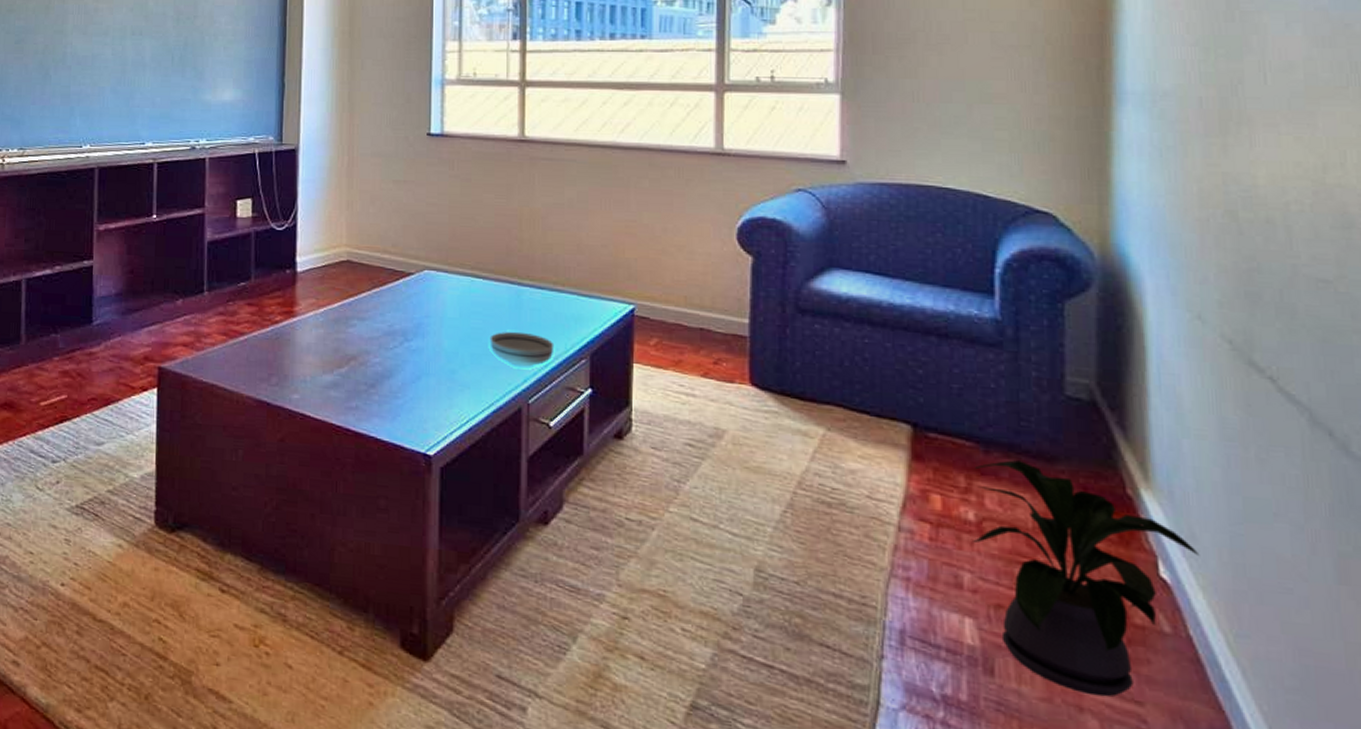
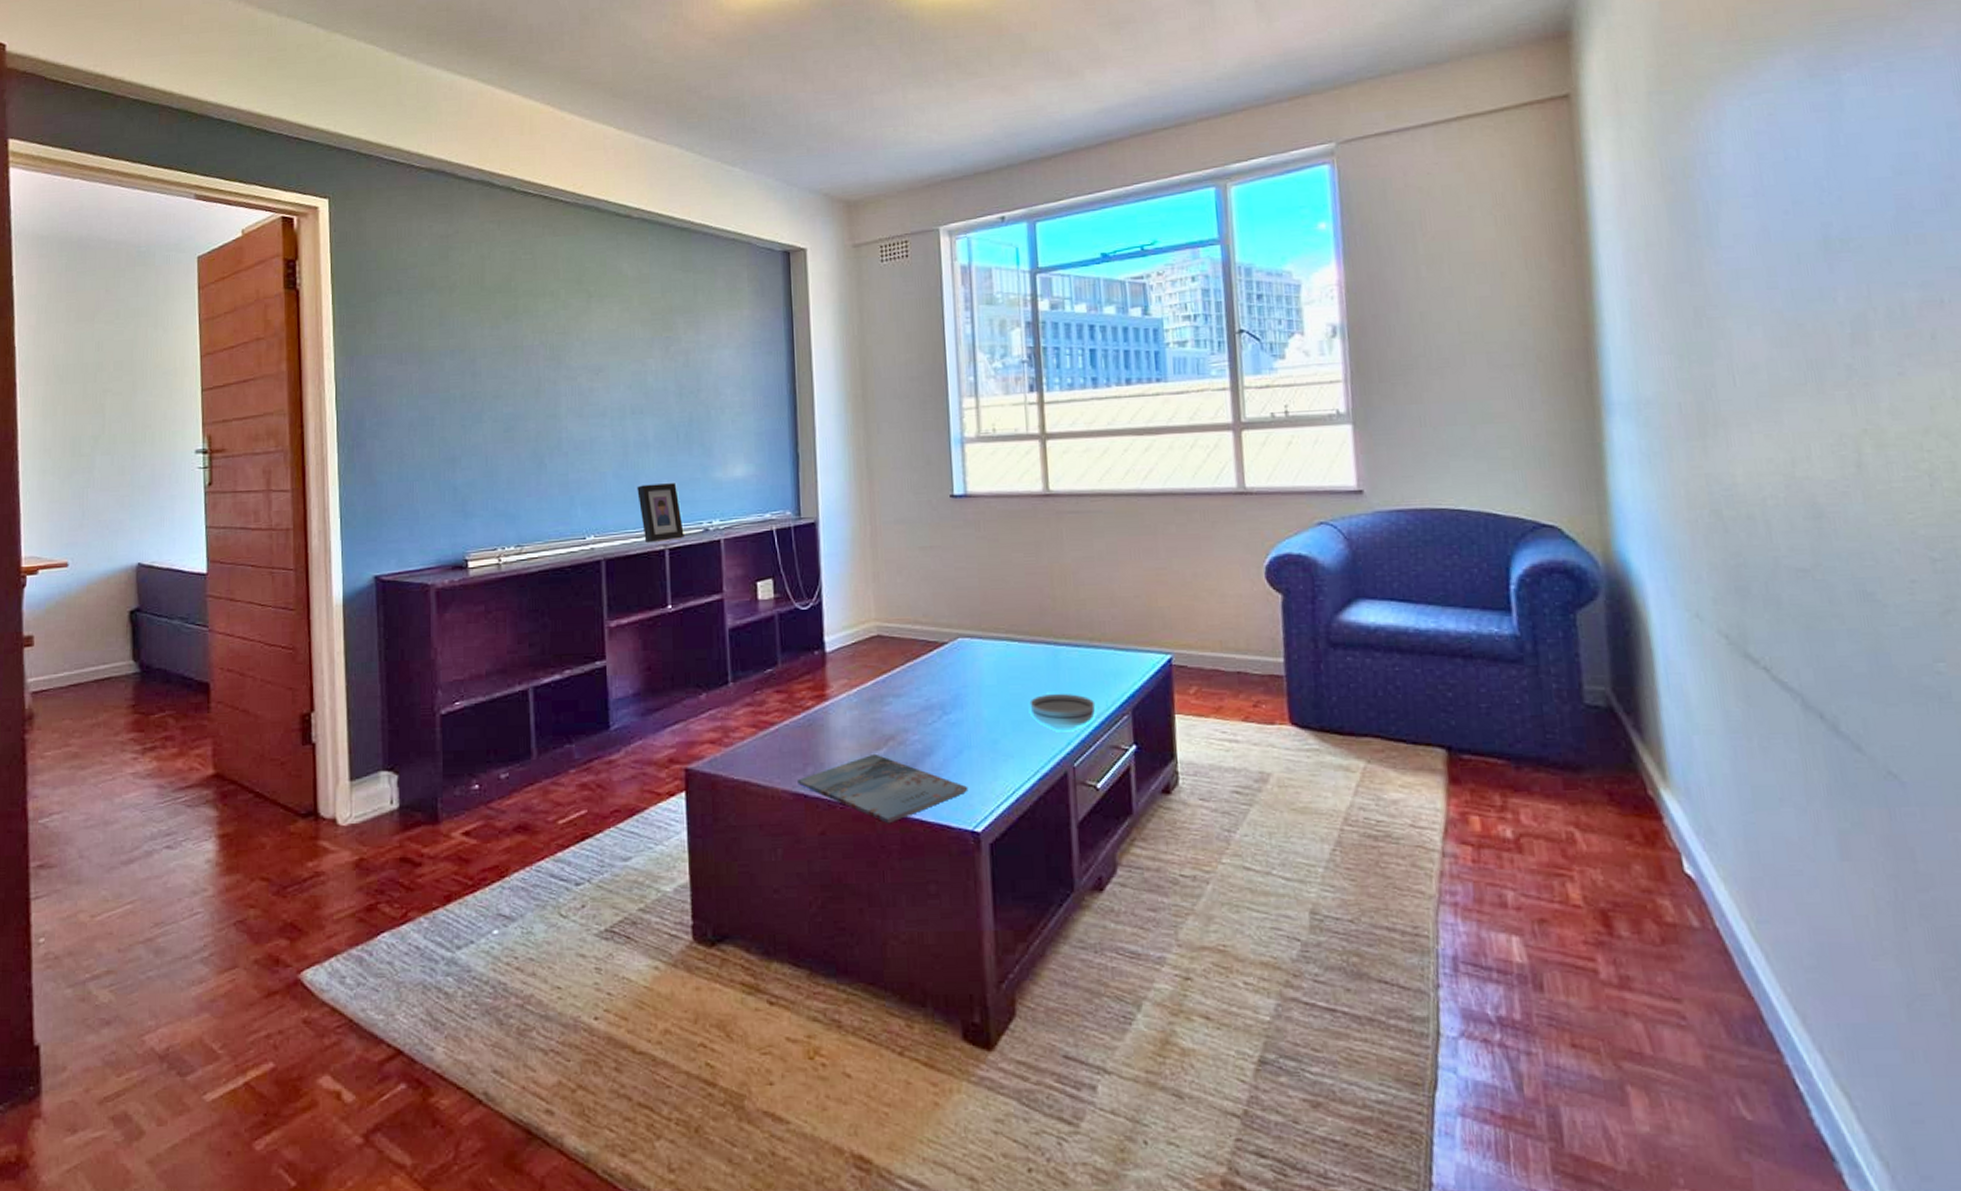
picture frame: none [132,101,173,155] -> present [637,483,684,542]
magazine: none [262,371,424,439] -> present [798,753,969,824]
house plant: present [973,459,1200,697] -> none [1509,772,1719,999]

